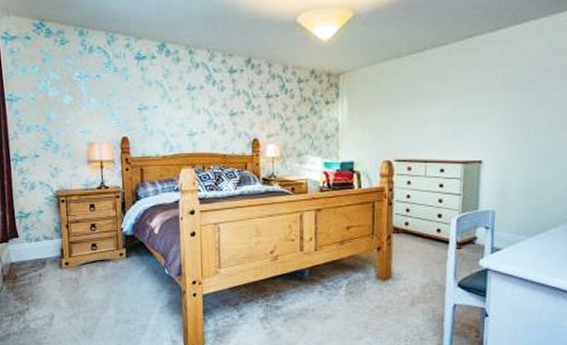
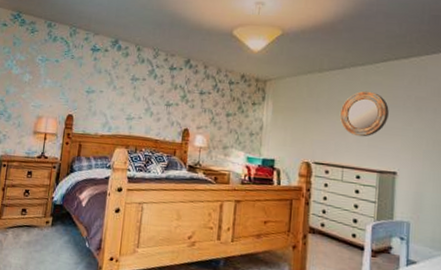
home mirror: none [421,74,474,127] -> present [339,91,389,137]

